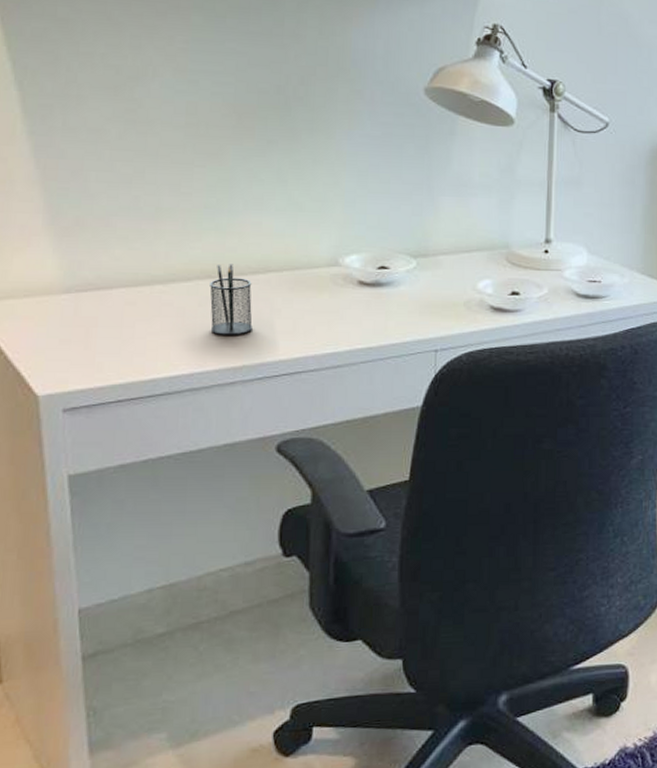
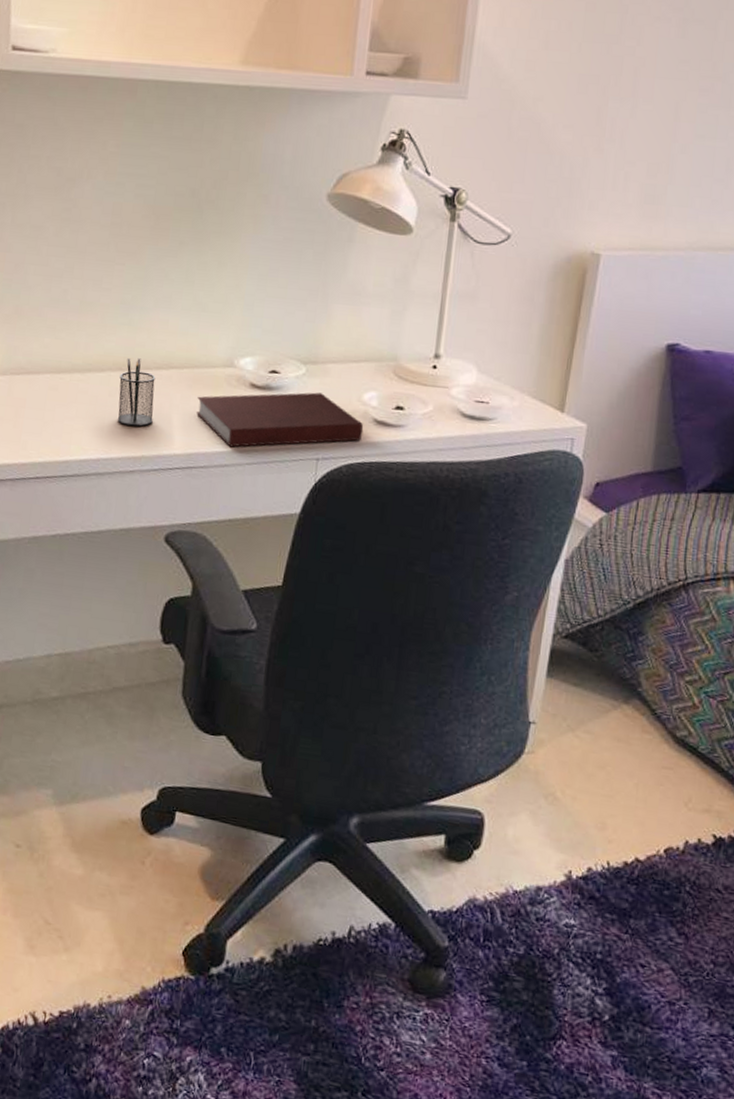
notebook: none [300,285,481,347] -> present [195,392,364,448]

